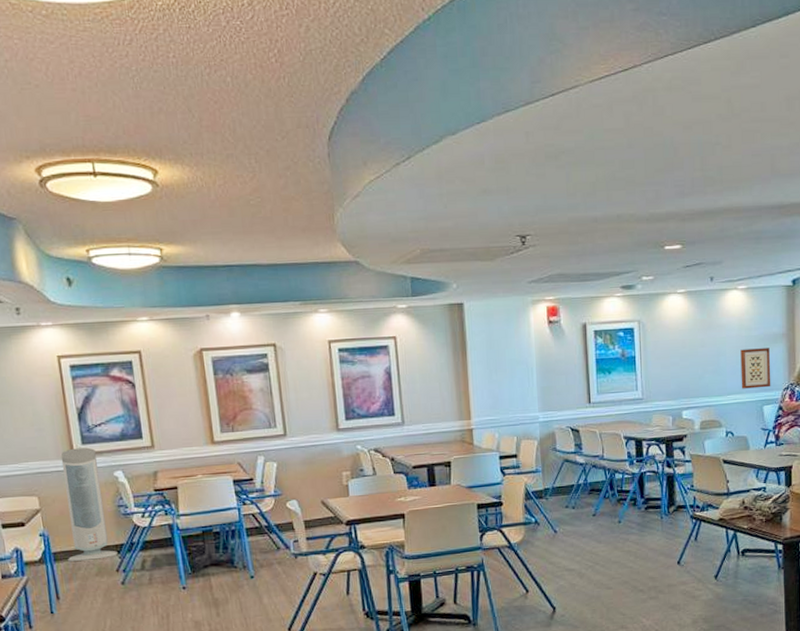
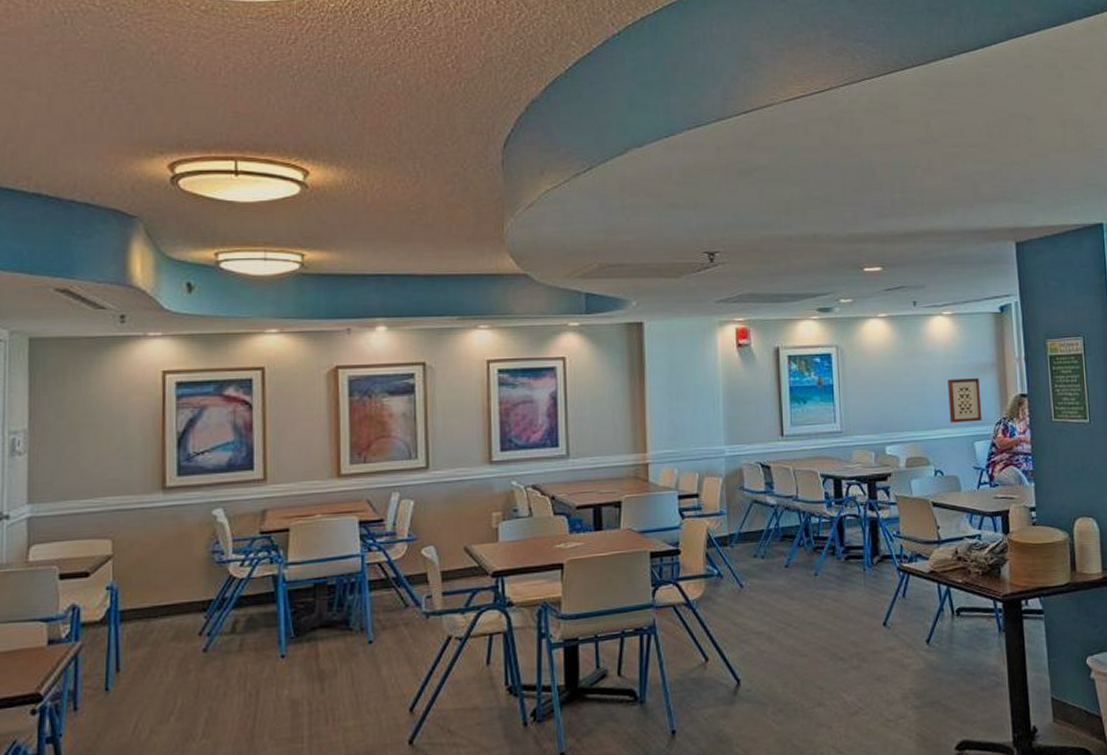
air purifier: present [61,447,119,561] -> none [138,480,205,622]

